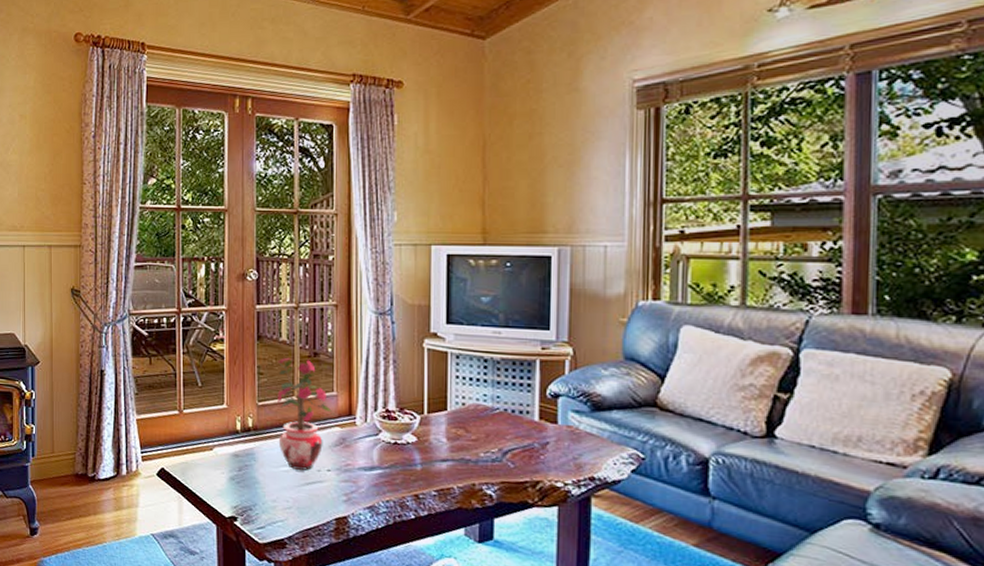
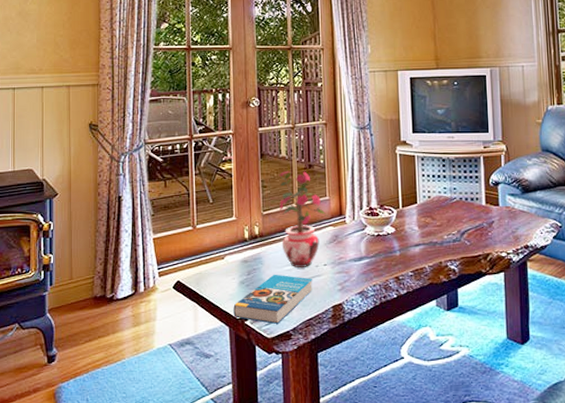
book: none [221,473,313,529] -> present [233,274,312,324]

